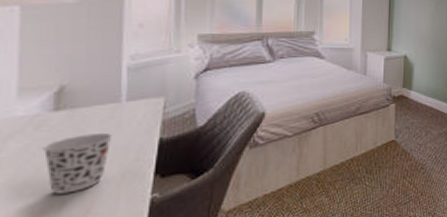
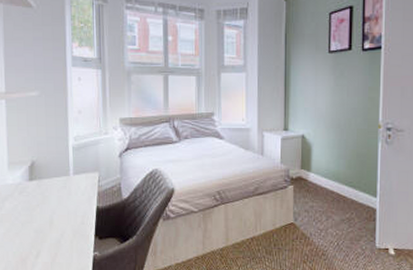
cup: present [42,133,113,194] -> none [24,200,66,245]

